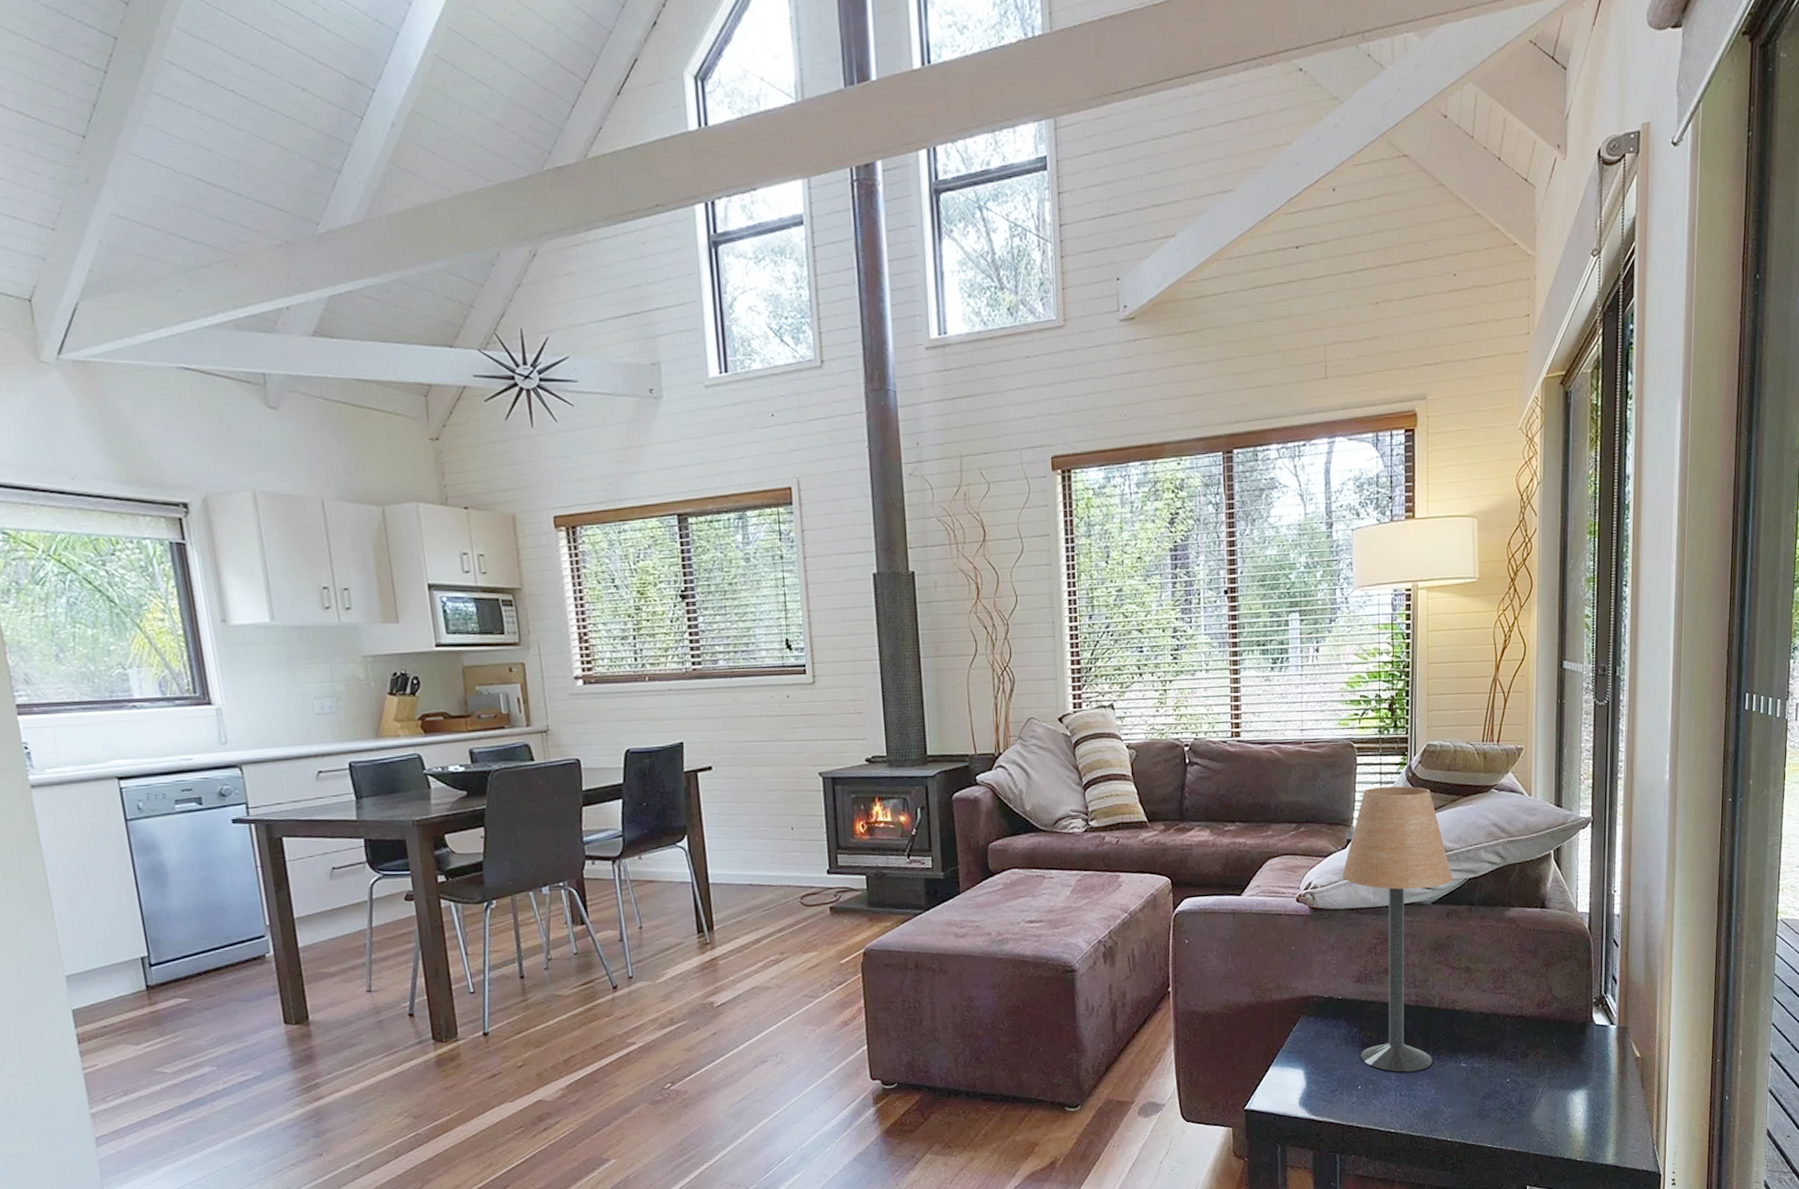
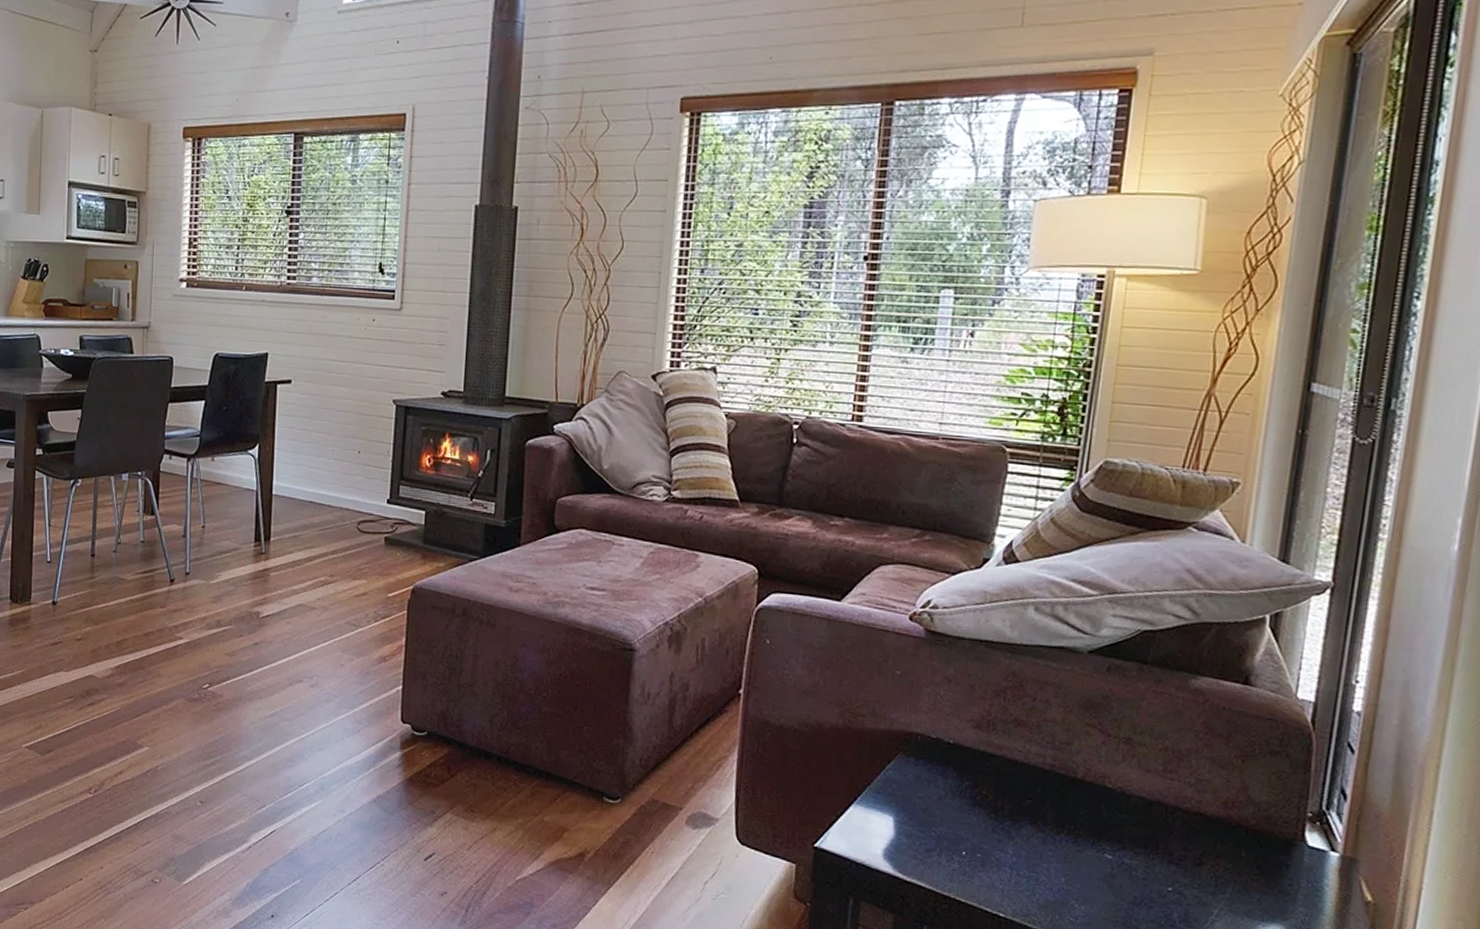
table lamp: present [1342,786,1453,1072] -> none [970,502,1121,851]

